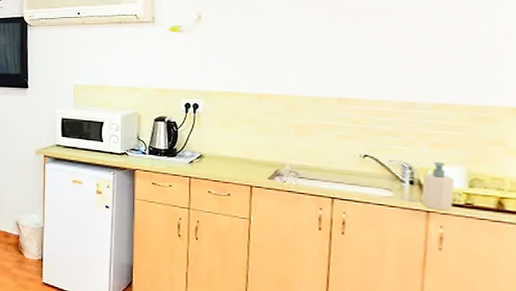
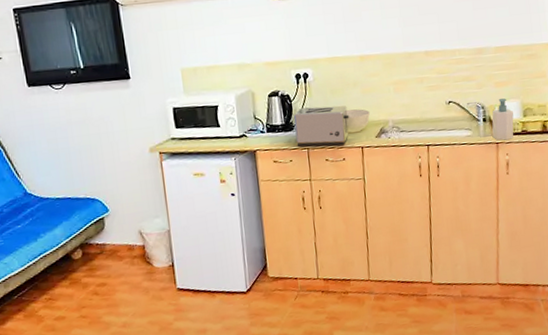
toaster: none [178,136,240,181] -> present [293,105,350,148]
bowl: none [236,145,264,171] -> present [346,109,370,134]

